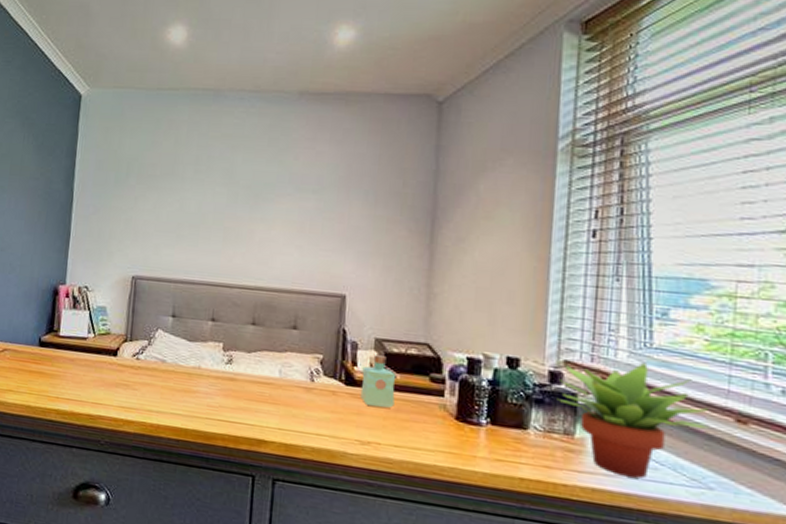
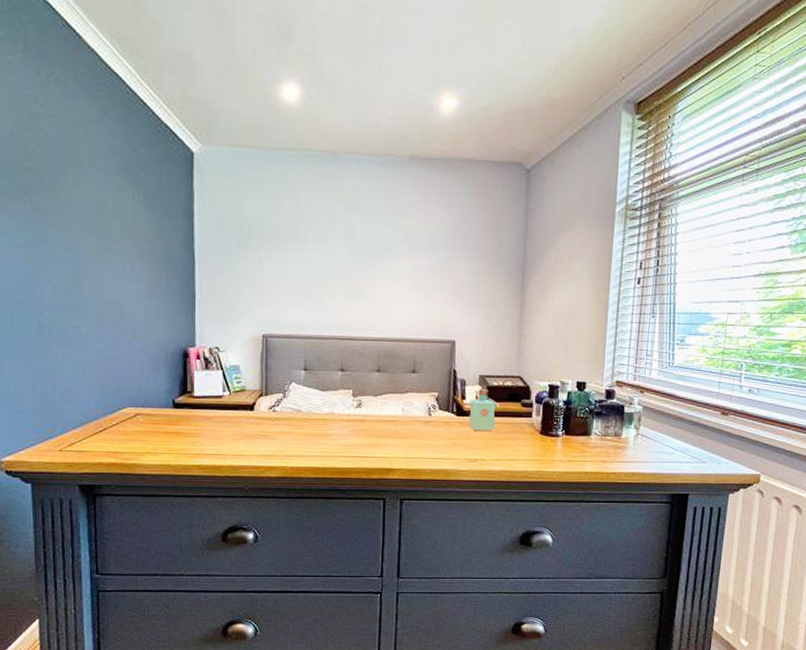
succulent plant: present [557,362,709,479] -> none [610,377,706,461]

